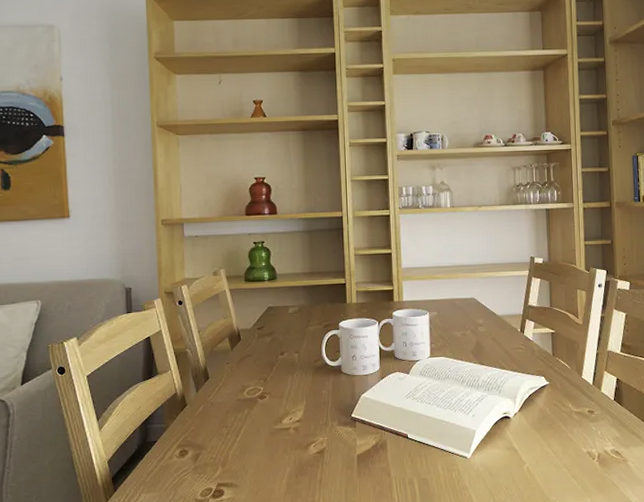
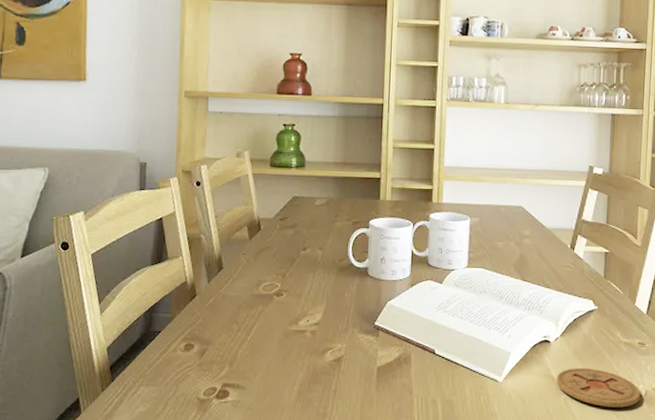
coaster: none [518,438,594,472] -> present [556,367,640,408]

